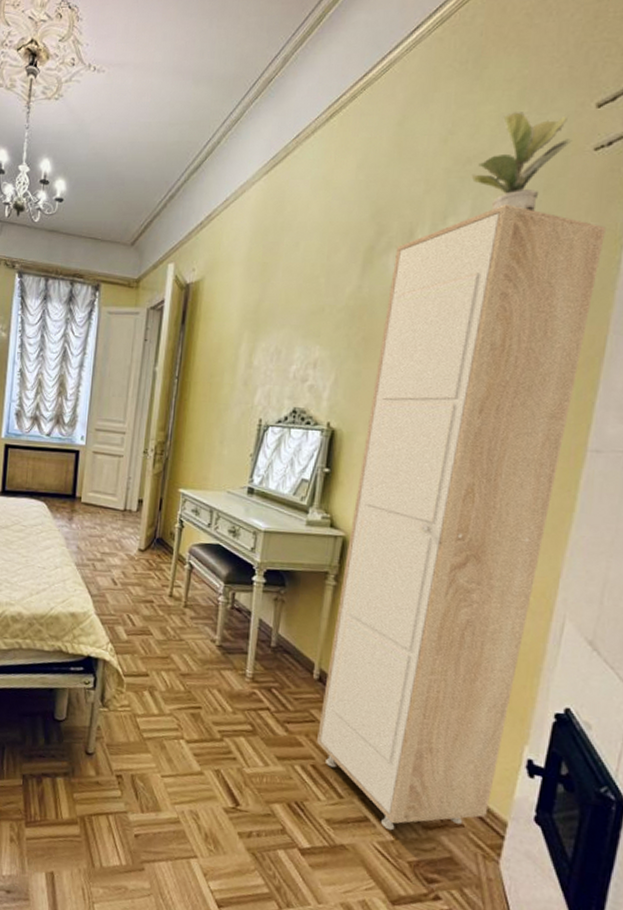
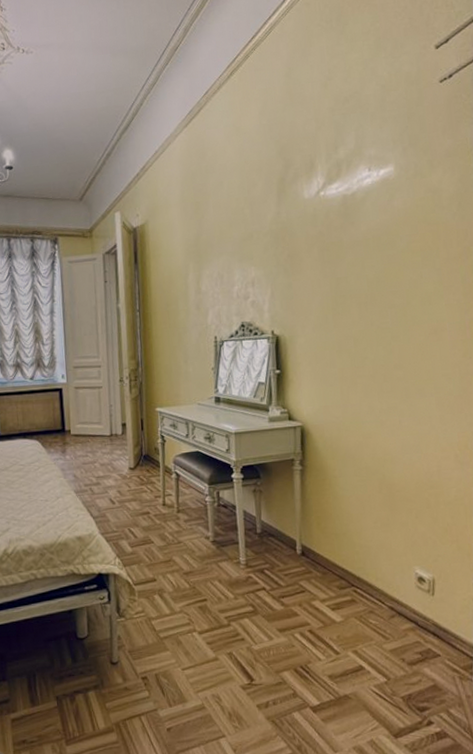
cabinet: present [317,204,605,831] -> none [302,132,460,673]
potted plant: present [471,112,572,212] -> none [350,57,422,138]

